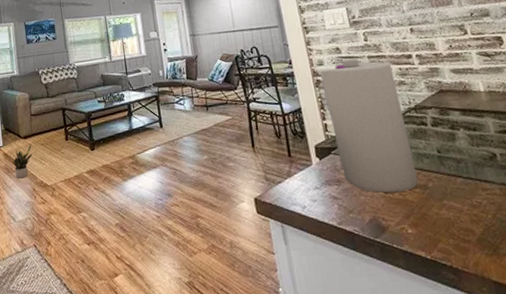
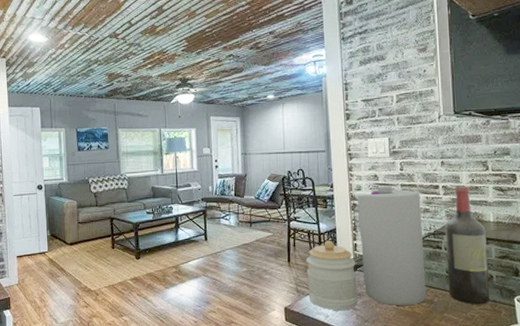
potted plant: present [13,144,33,179] -> none [57,250,78,283]
jar: none [271,121,338,201] -> present [305,240,358,311]
wine bottle: none [427,52,498,189] -> present [445,185,491,305]

